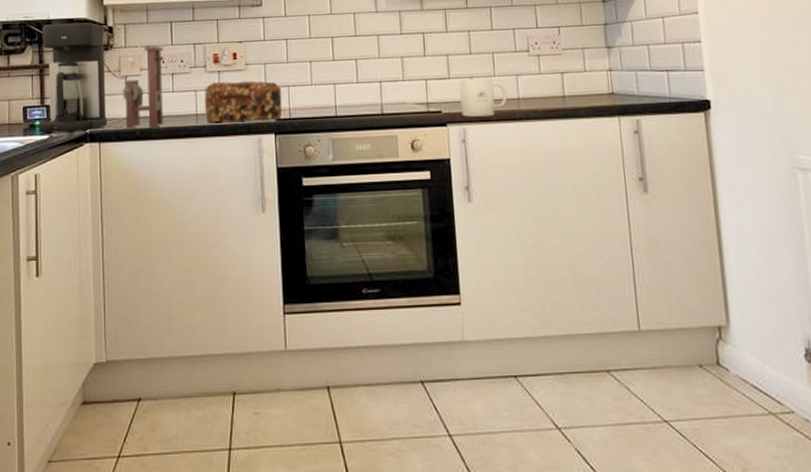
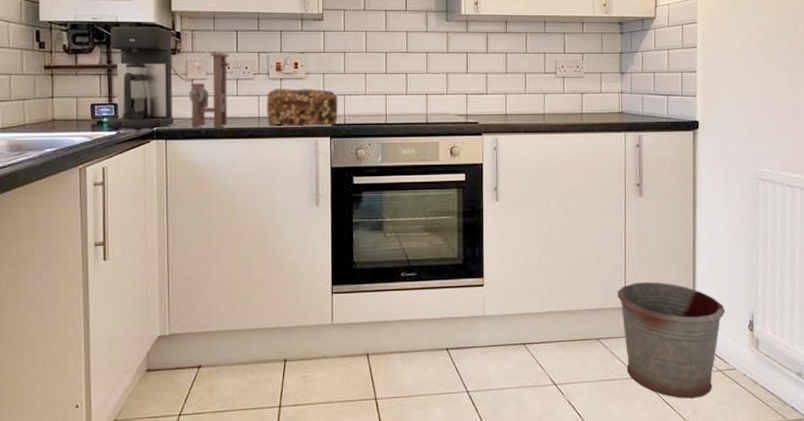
mug: present [459,78,508,117] -> none [495,95,535,128]
bucket: none [626,298,772,450] -> present [617,281,726,399]

